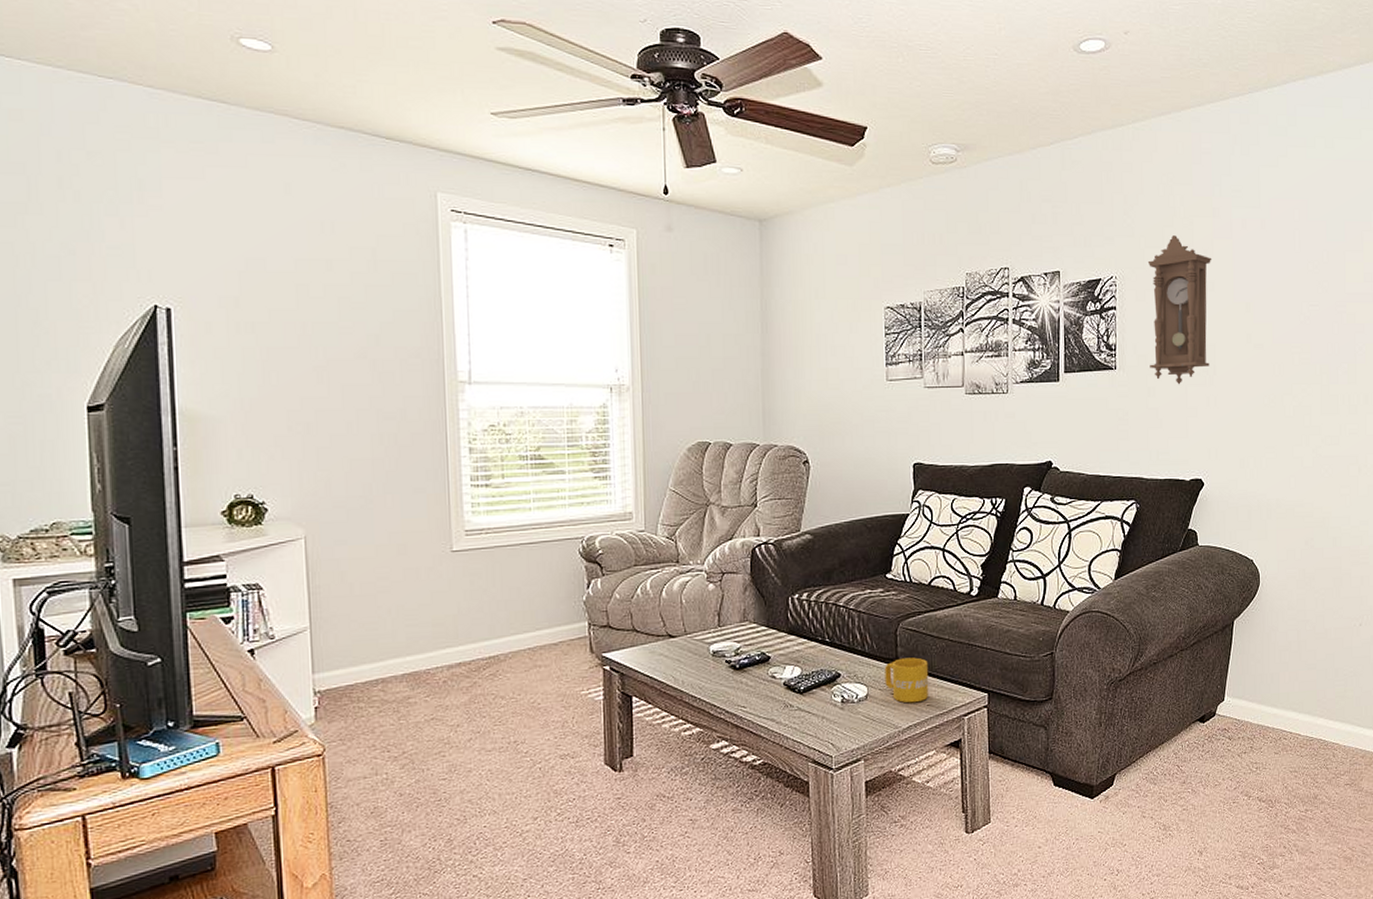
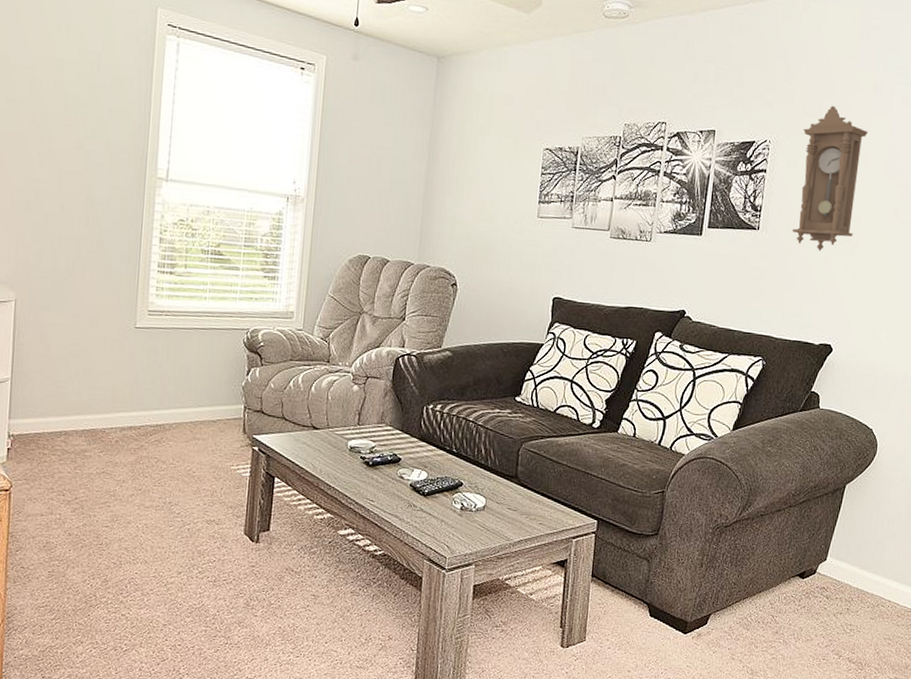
mug: present [885,657,929,703] -> none [503,476,545,520]

